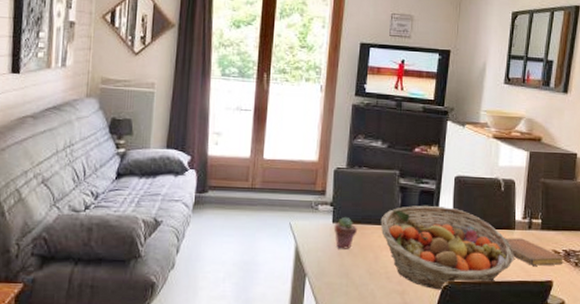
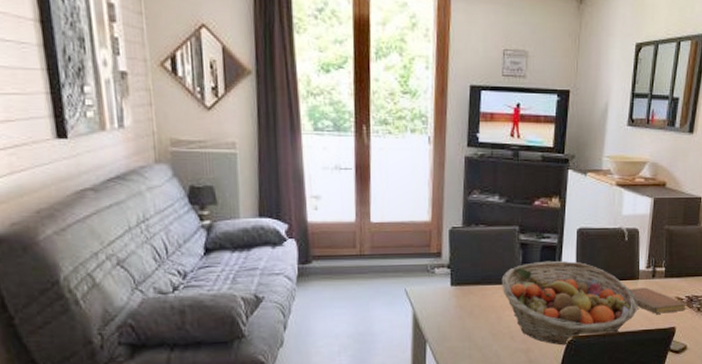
potted succulent: present [334,216,358,249] -> none [452,278,478,312]

